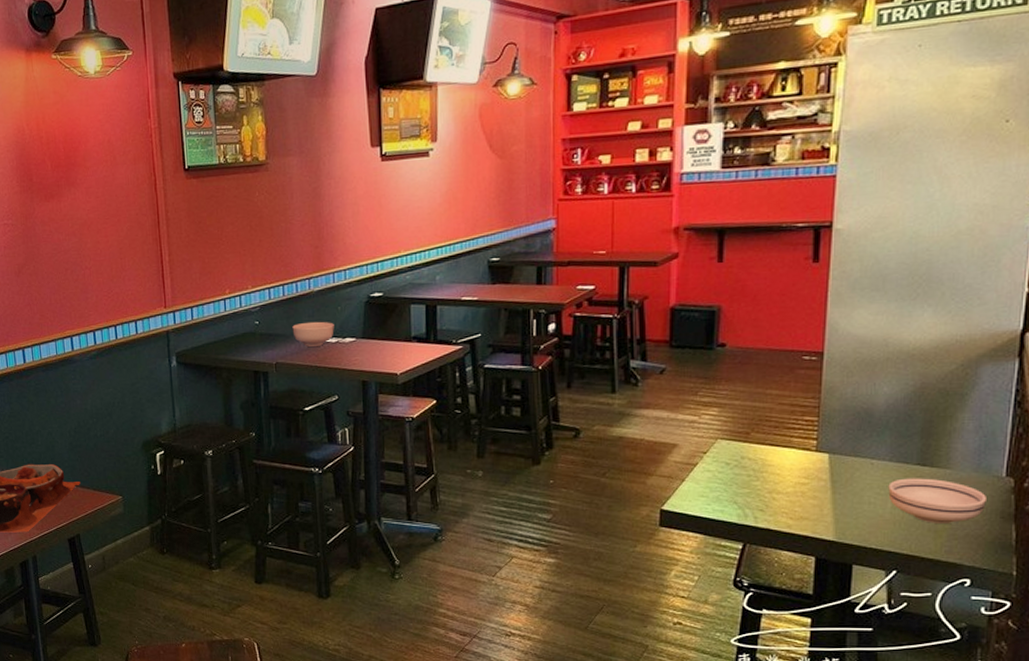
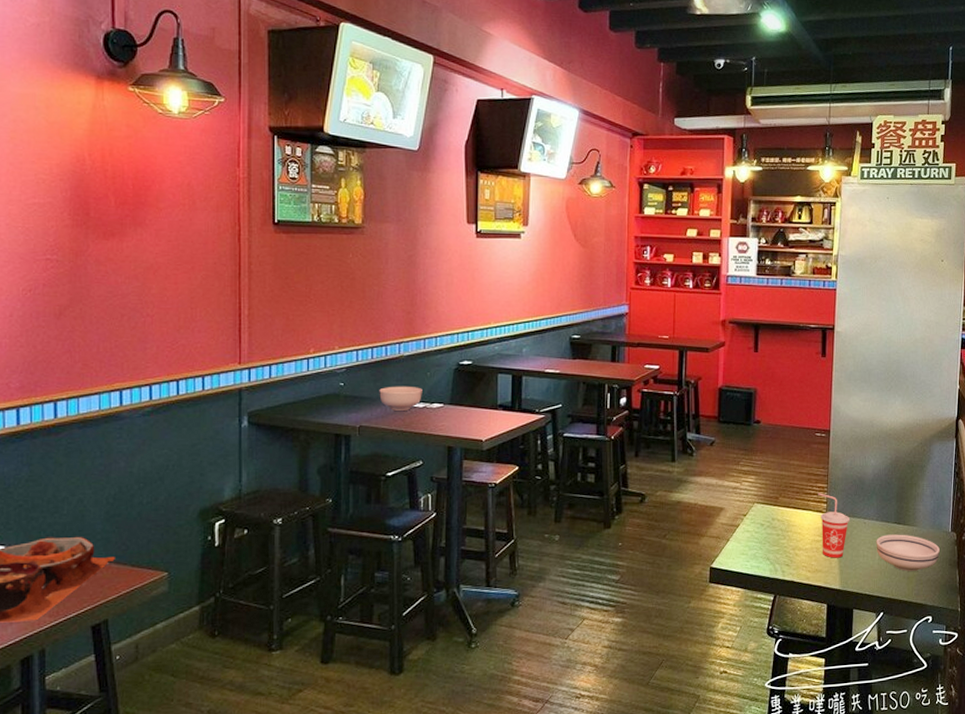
beverage cup: none [805,428,850,504] -> present [818,493,849,558]

